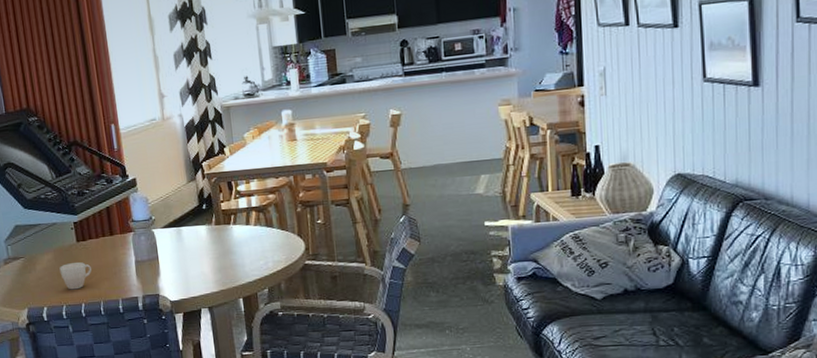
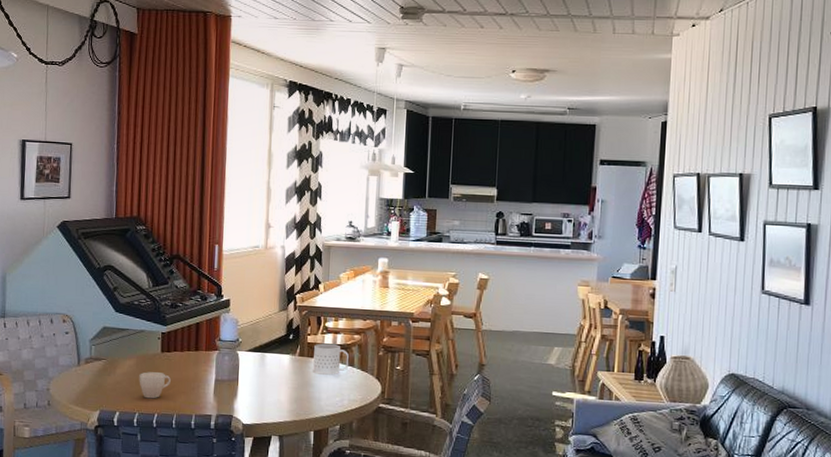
mug: none [228,207,268,241] -> present [313,343,350,375]

